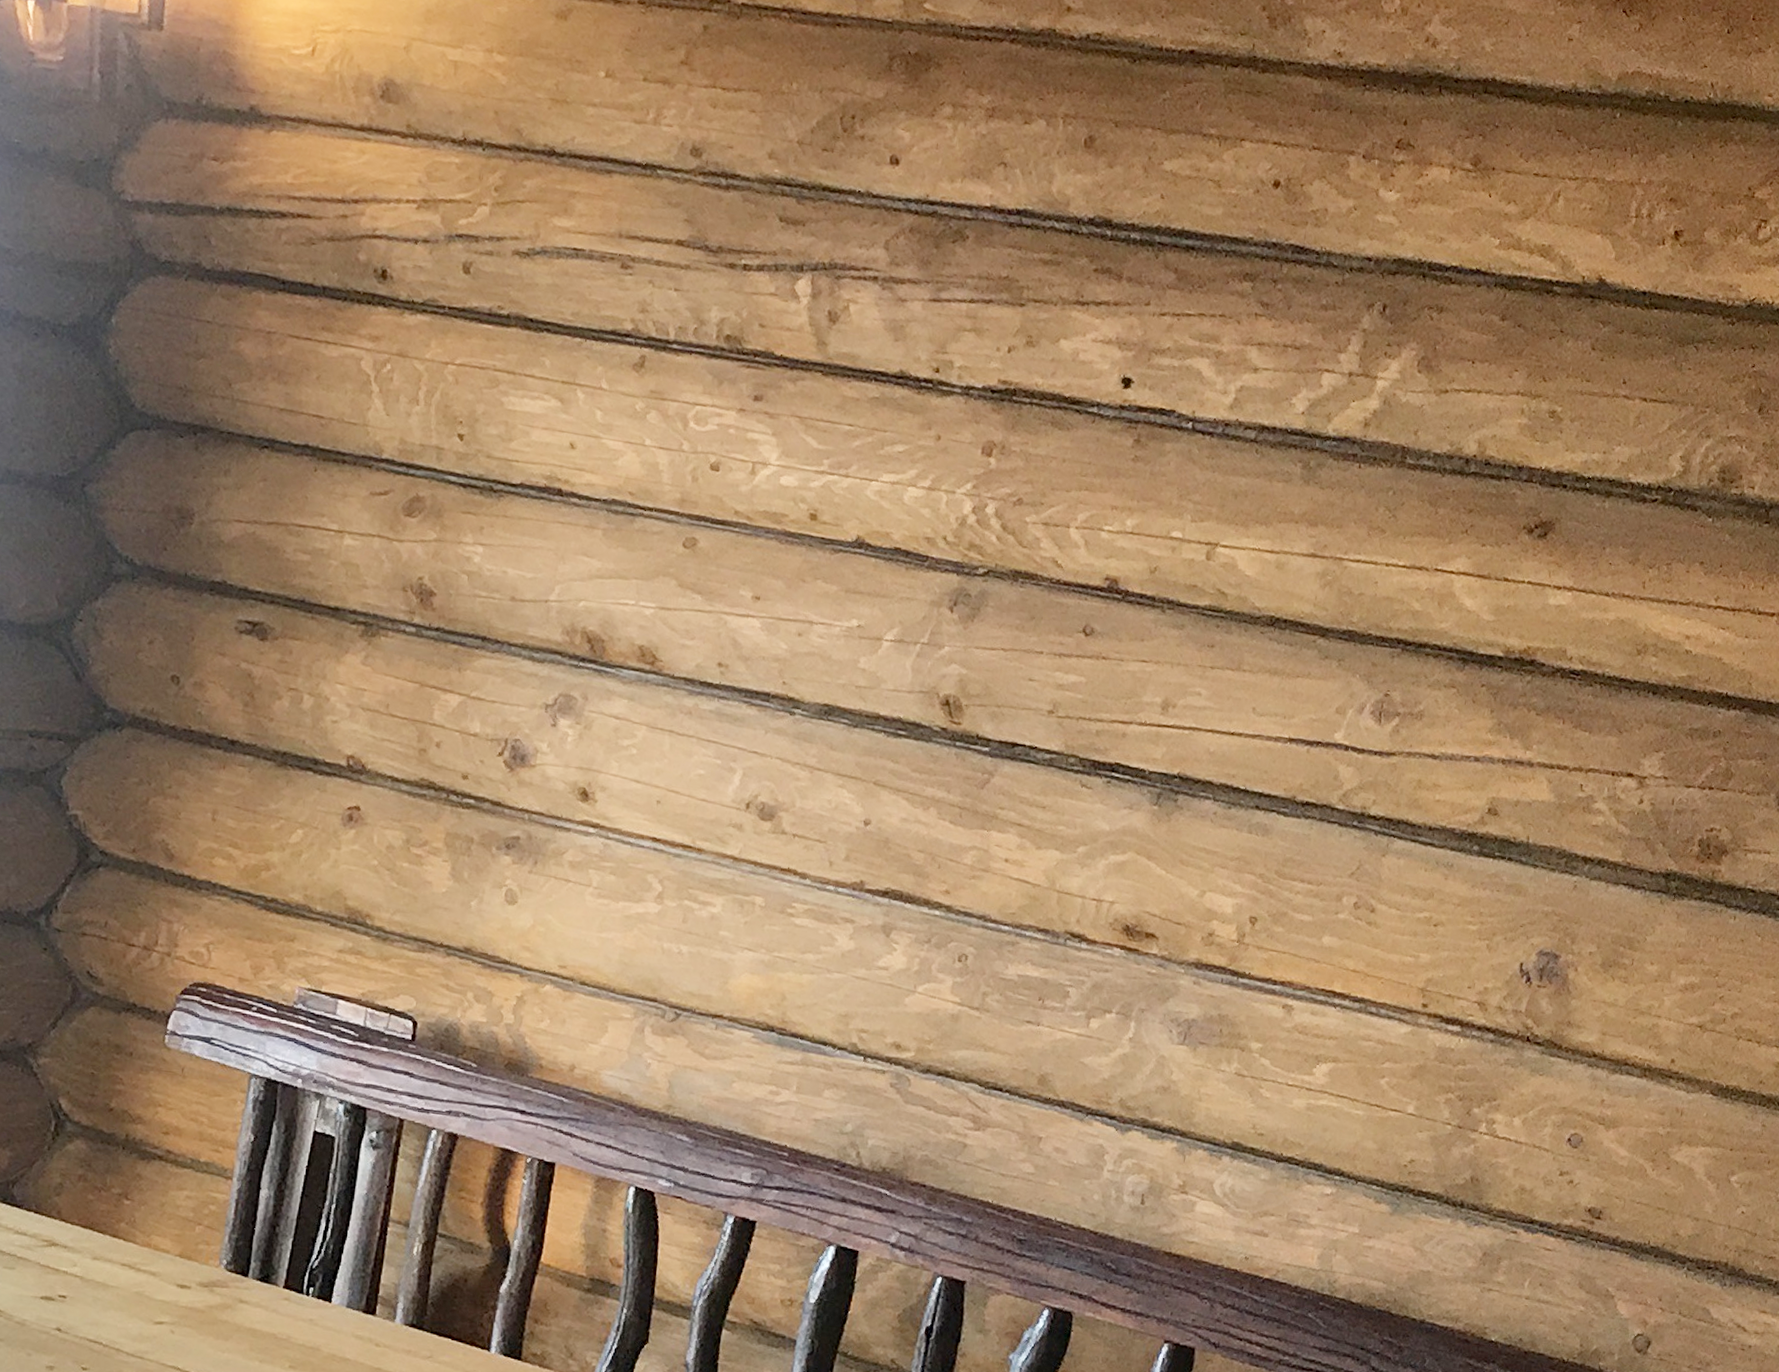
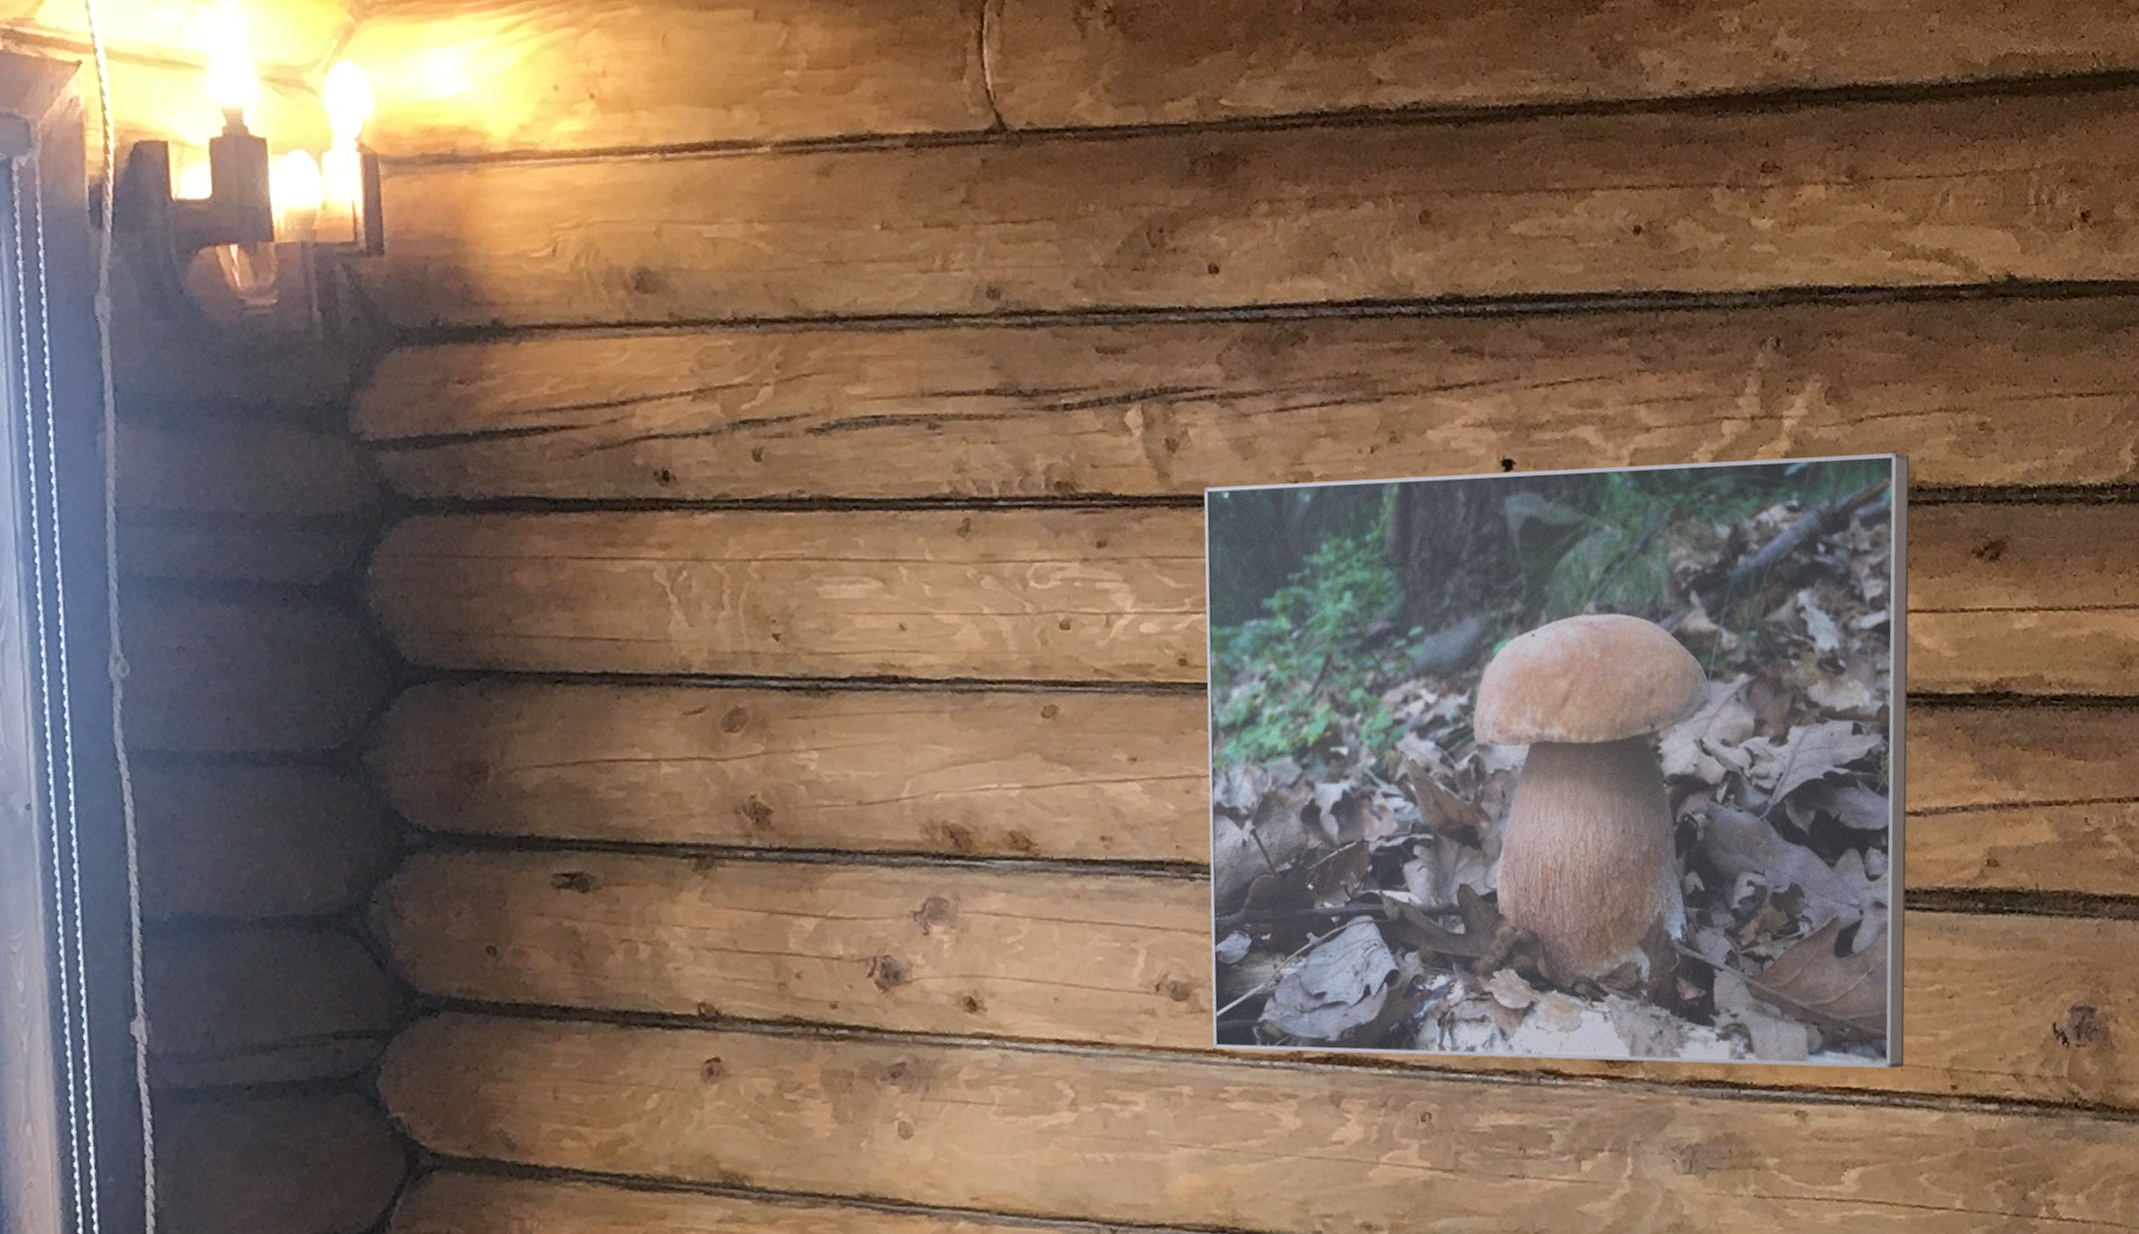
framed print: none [788,360,1483,981] -> present [1203,453,1910,1069]

